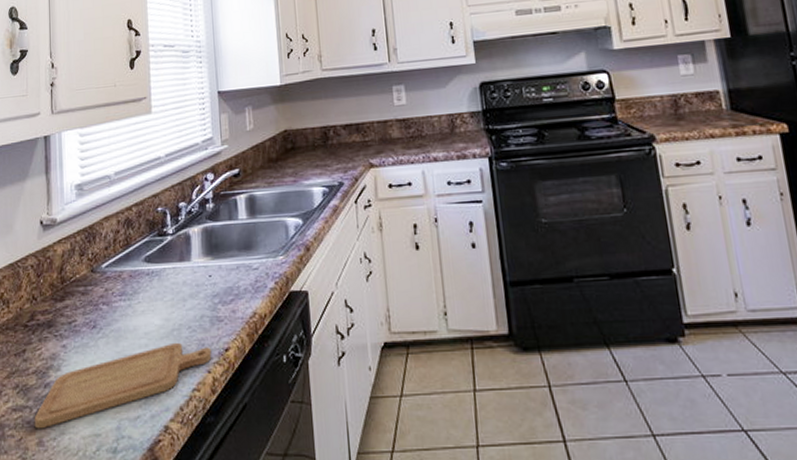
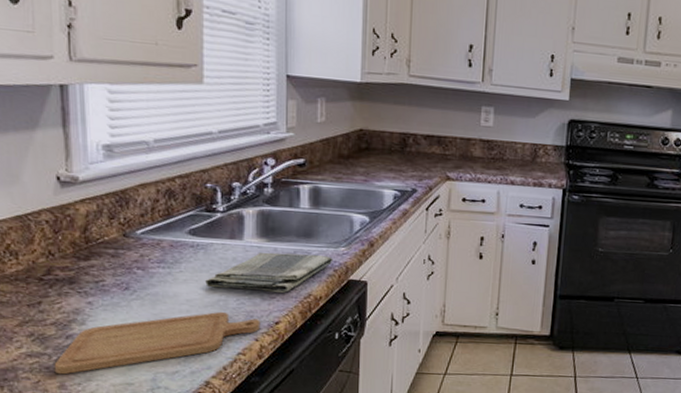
dish towel: none [160,267,274,317] -> present [205,252,333,293]

